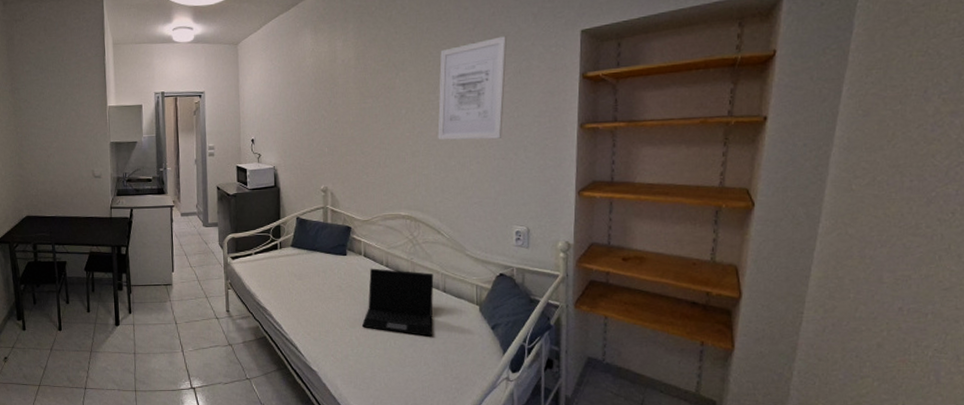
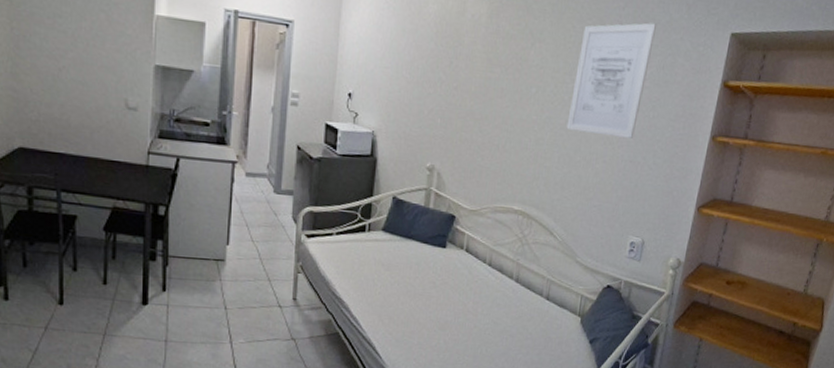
laptop: present [361,268,434,337] -> none [452,265,539,346]

